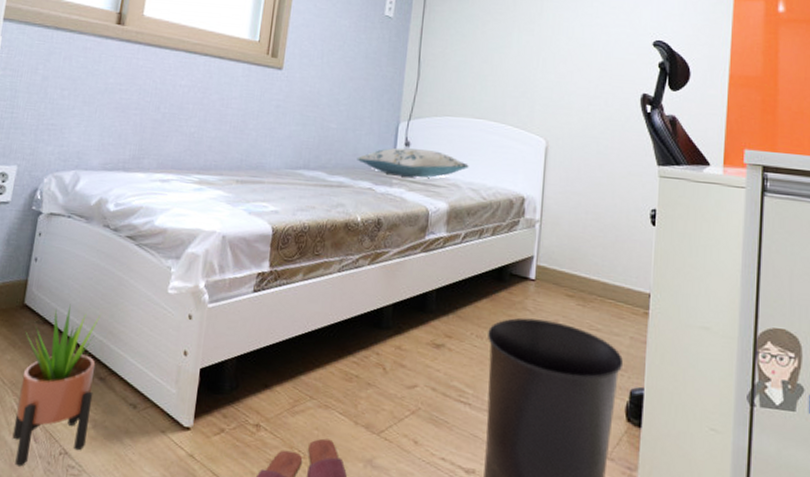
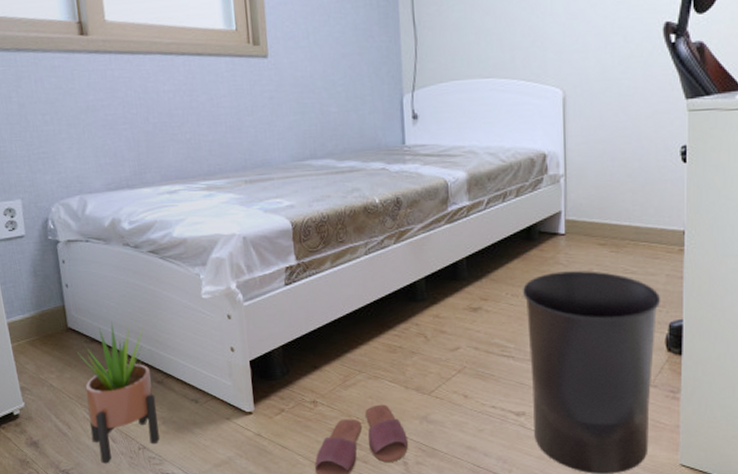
pillow: present [357,147,469,178] -> none [364,119,483,152]

